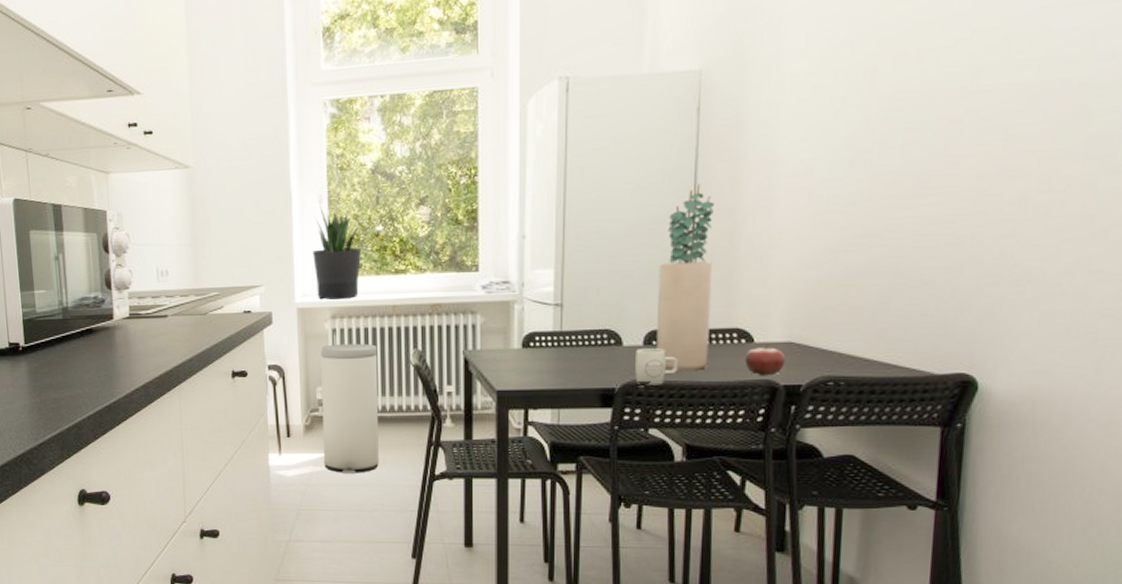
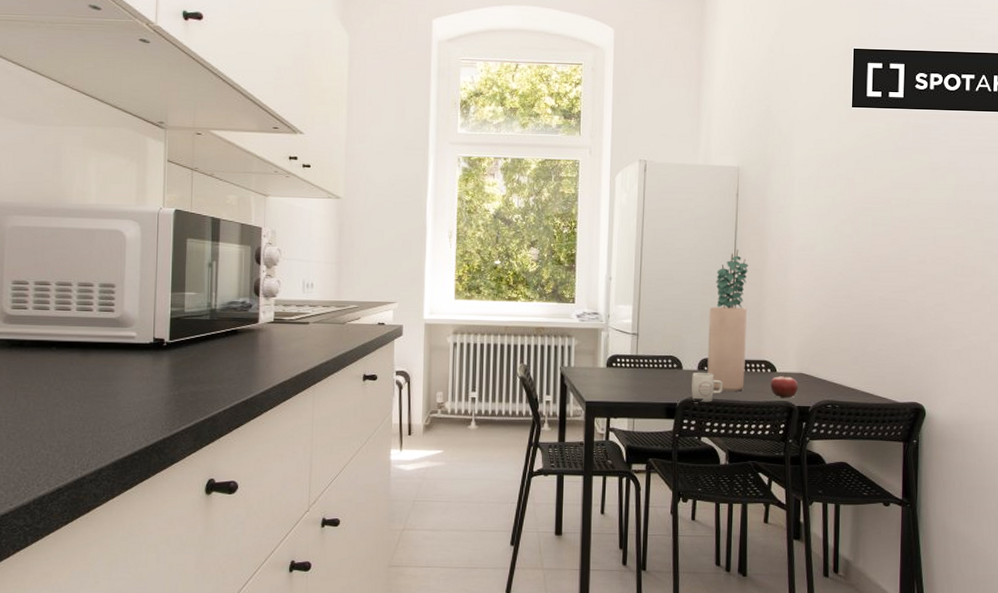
planter: present [313,207,361,300] -> none [441,241,482,318]
pedal bin: present [320,343,379,475] -> none [438,356,491,470]

